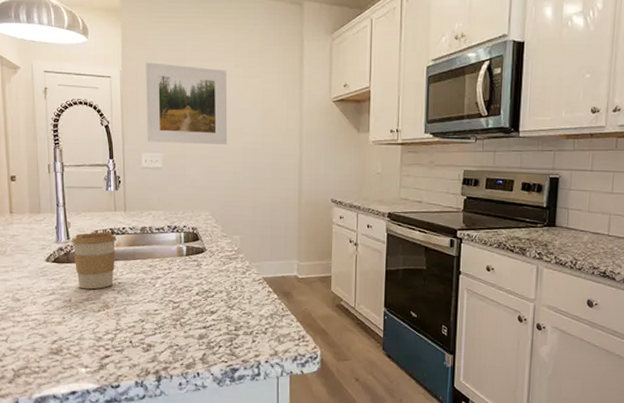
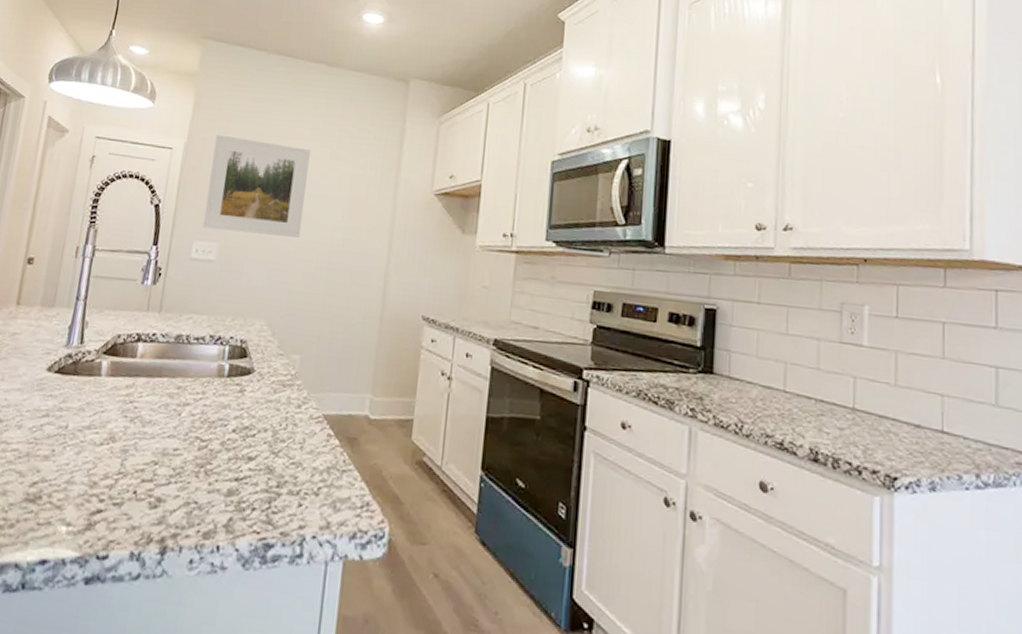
coffee cup: present [71,231,117,290] -> none [82,337,143,414]

